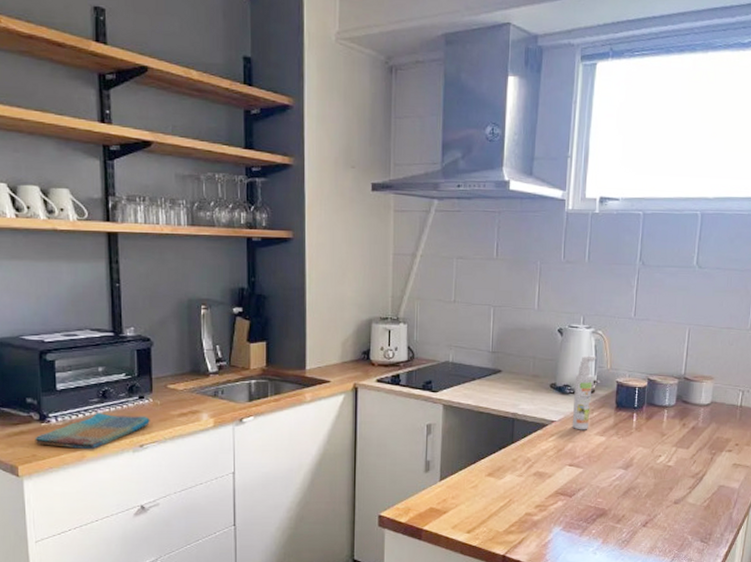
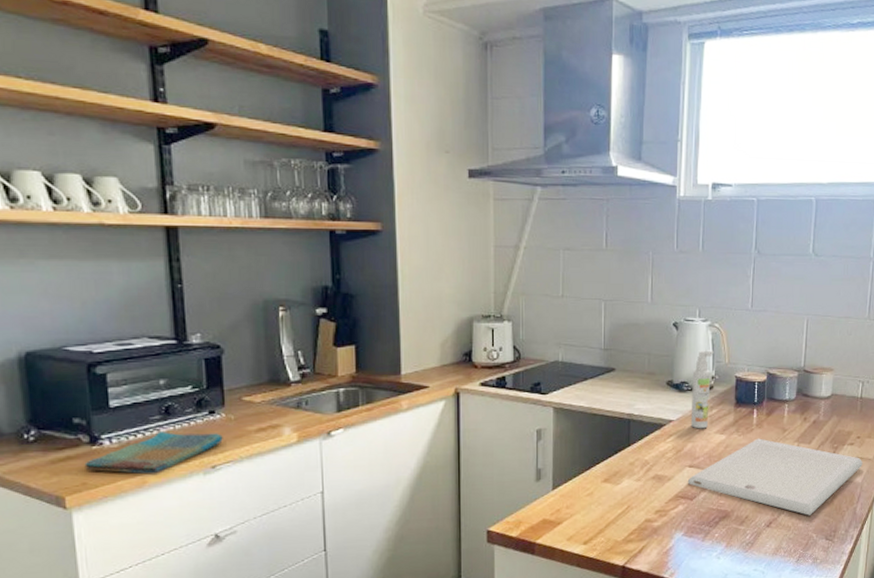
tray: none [567,441,740,518] -> present [687,438,863,515]

